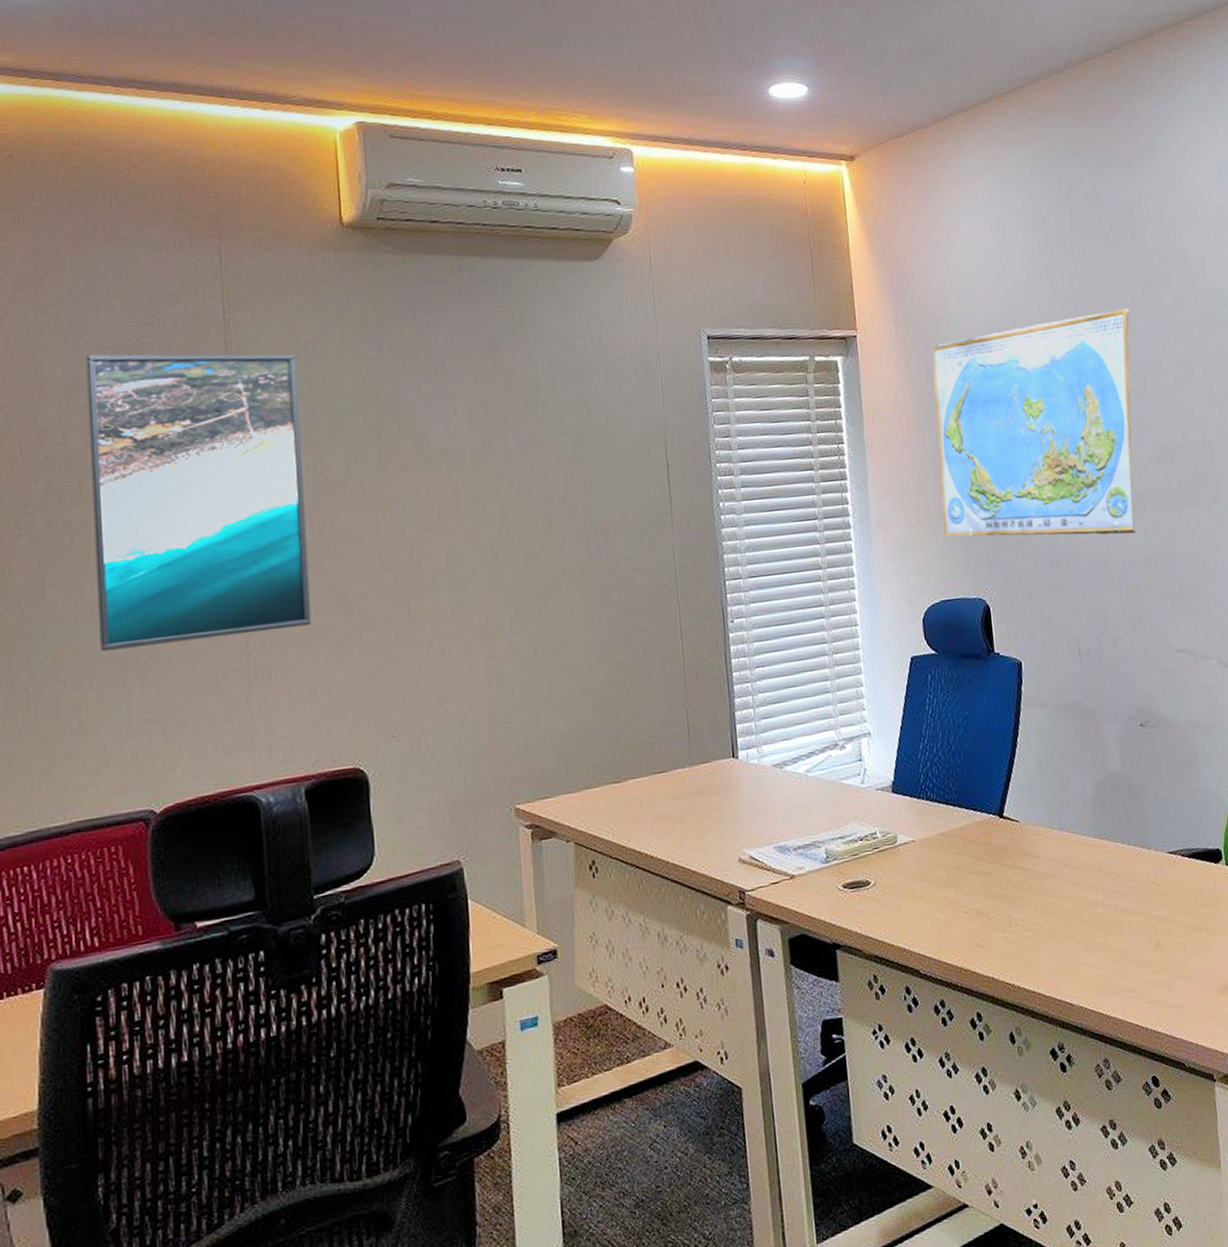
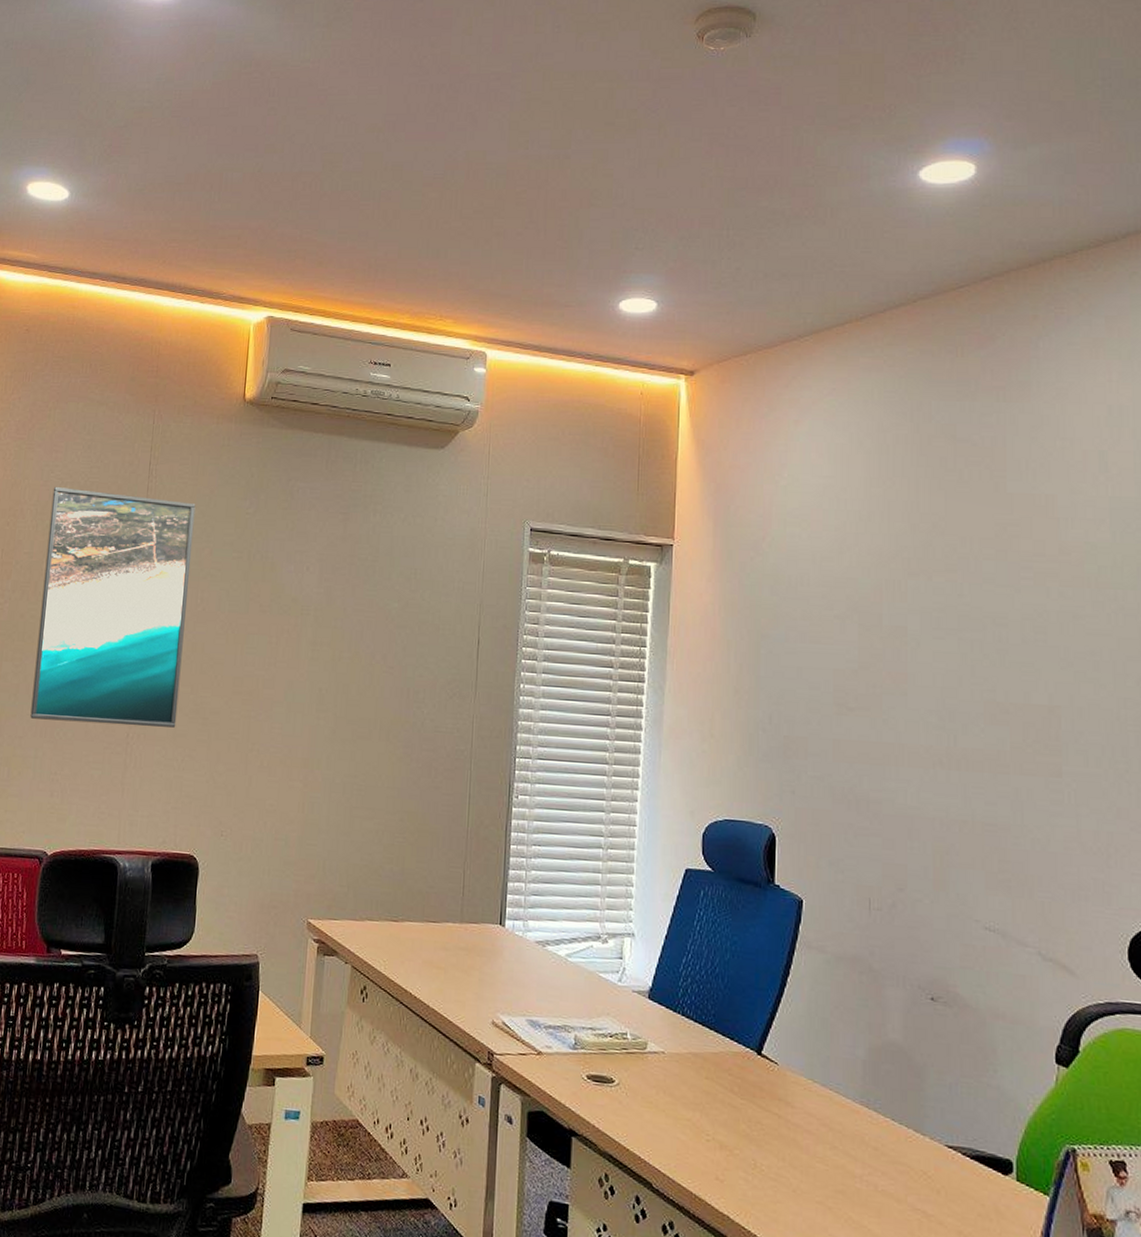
world map: present [932,309,1135,537] -> none [736,551,976,792]

